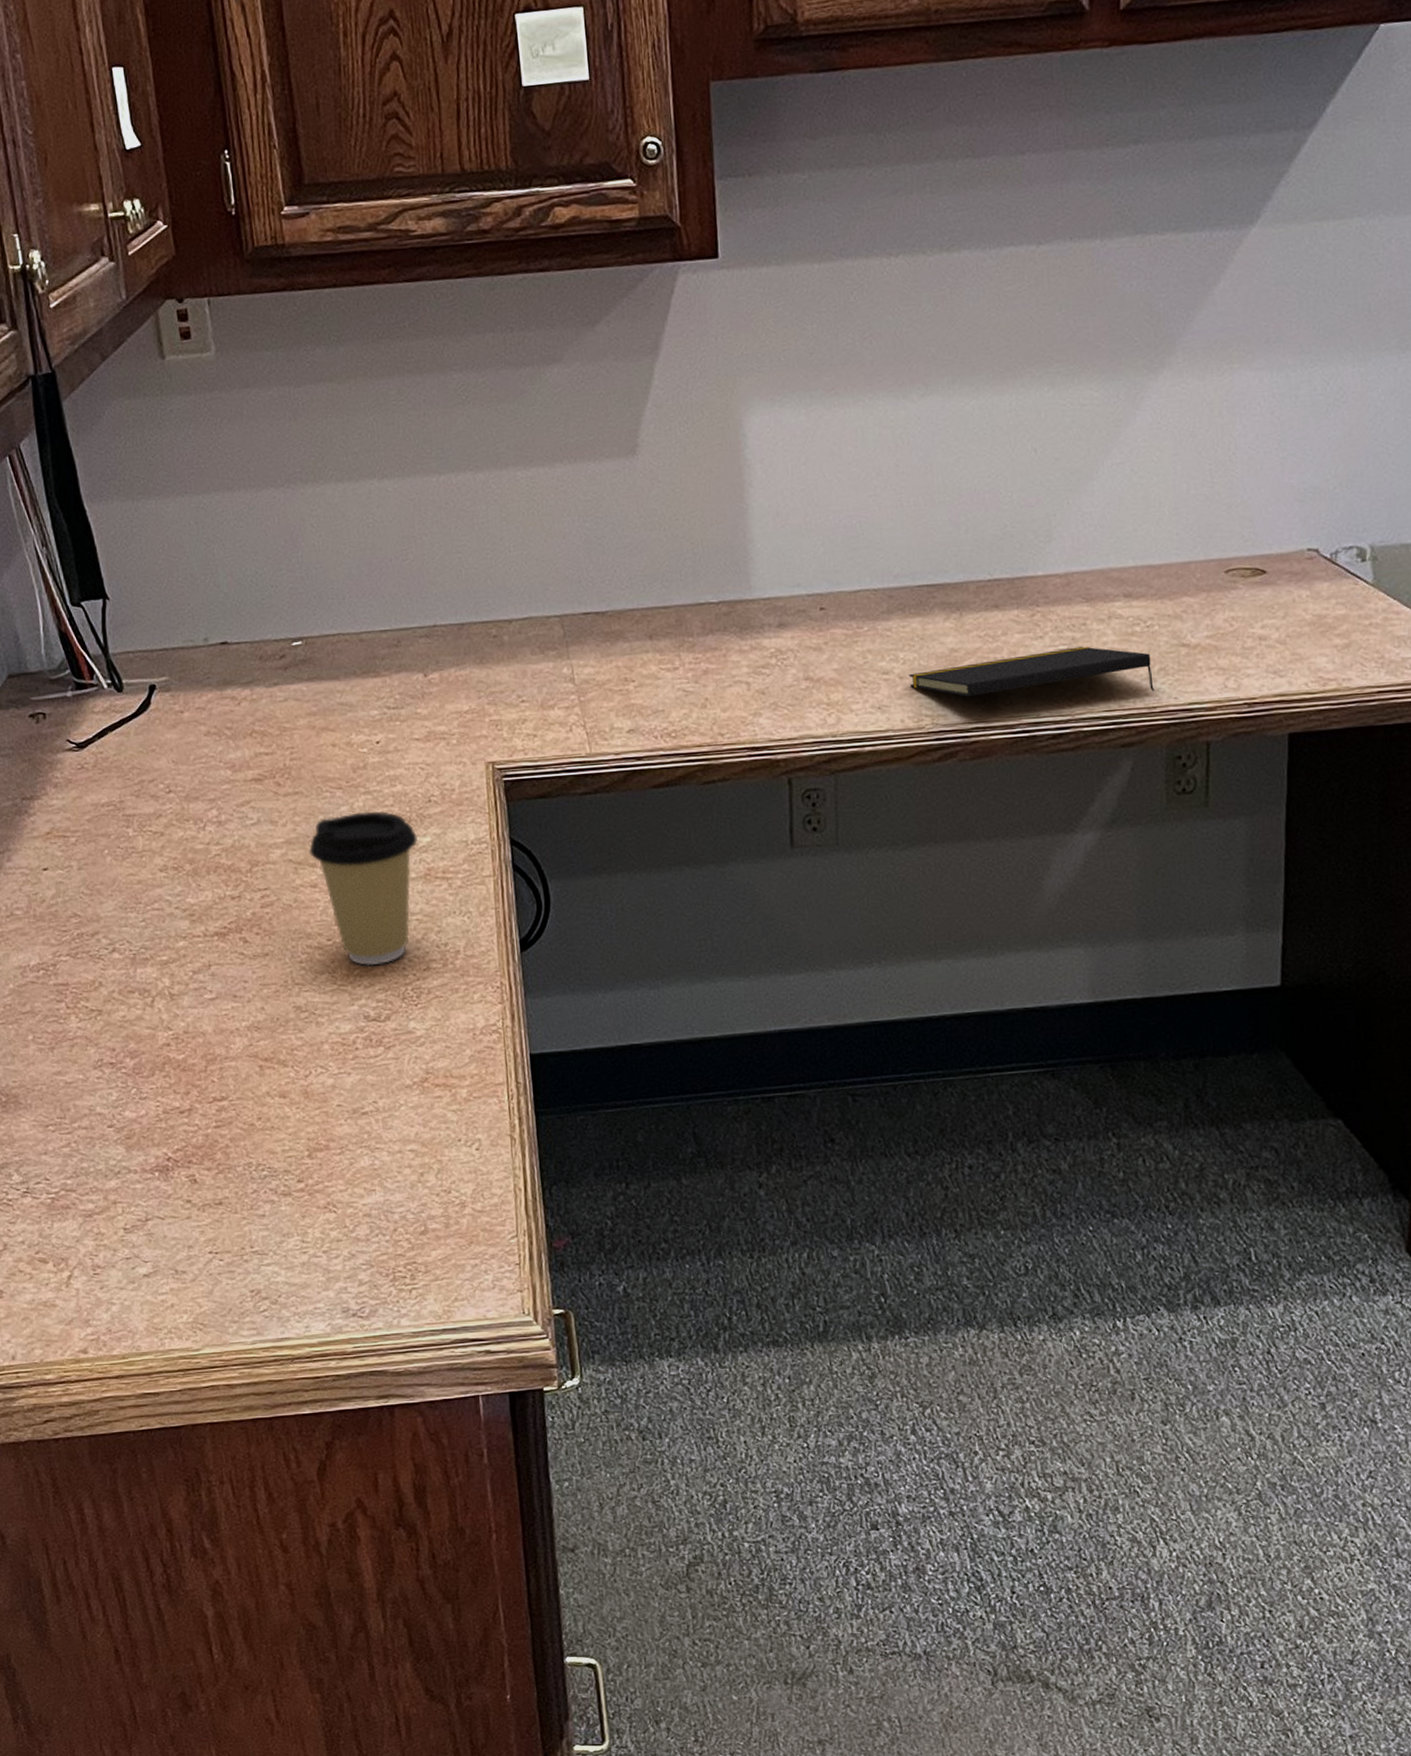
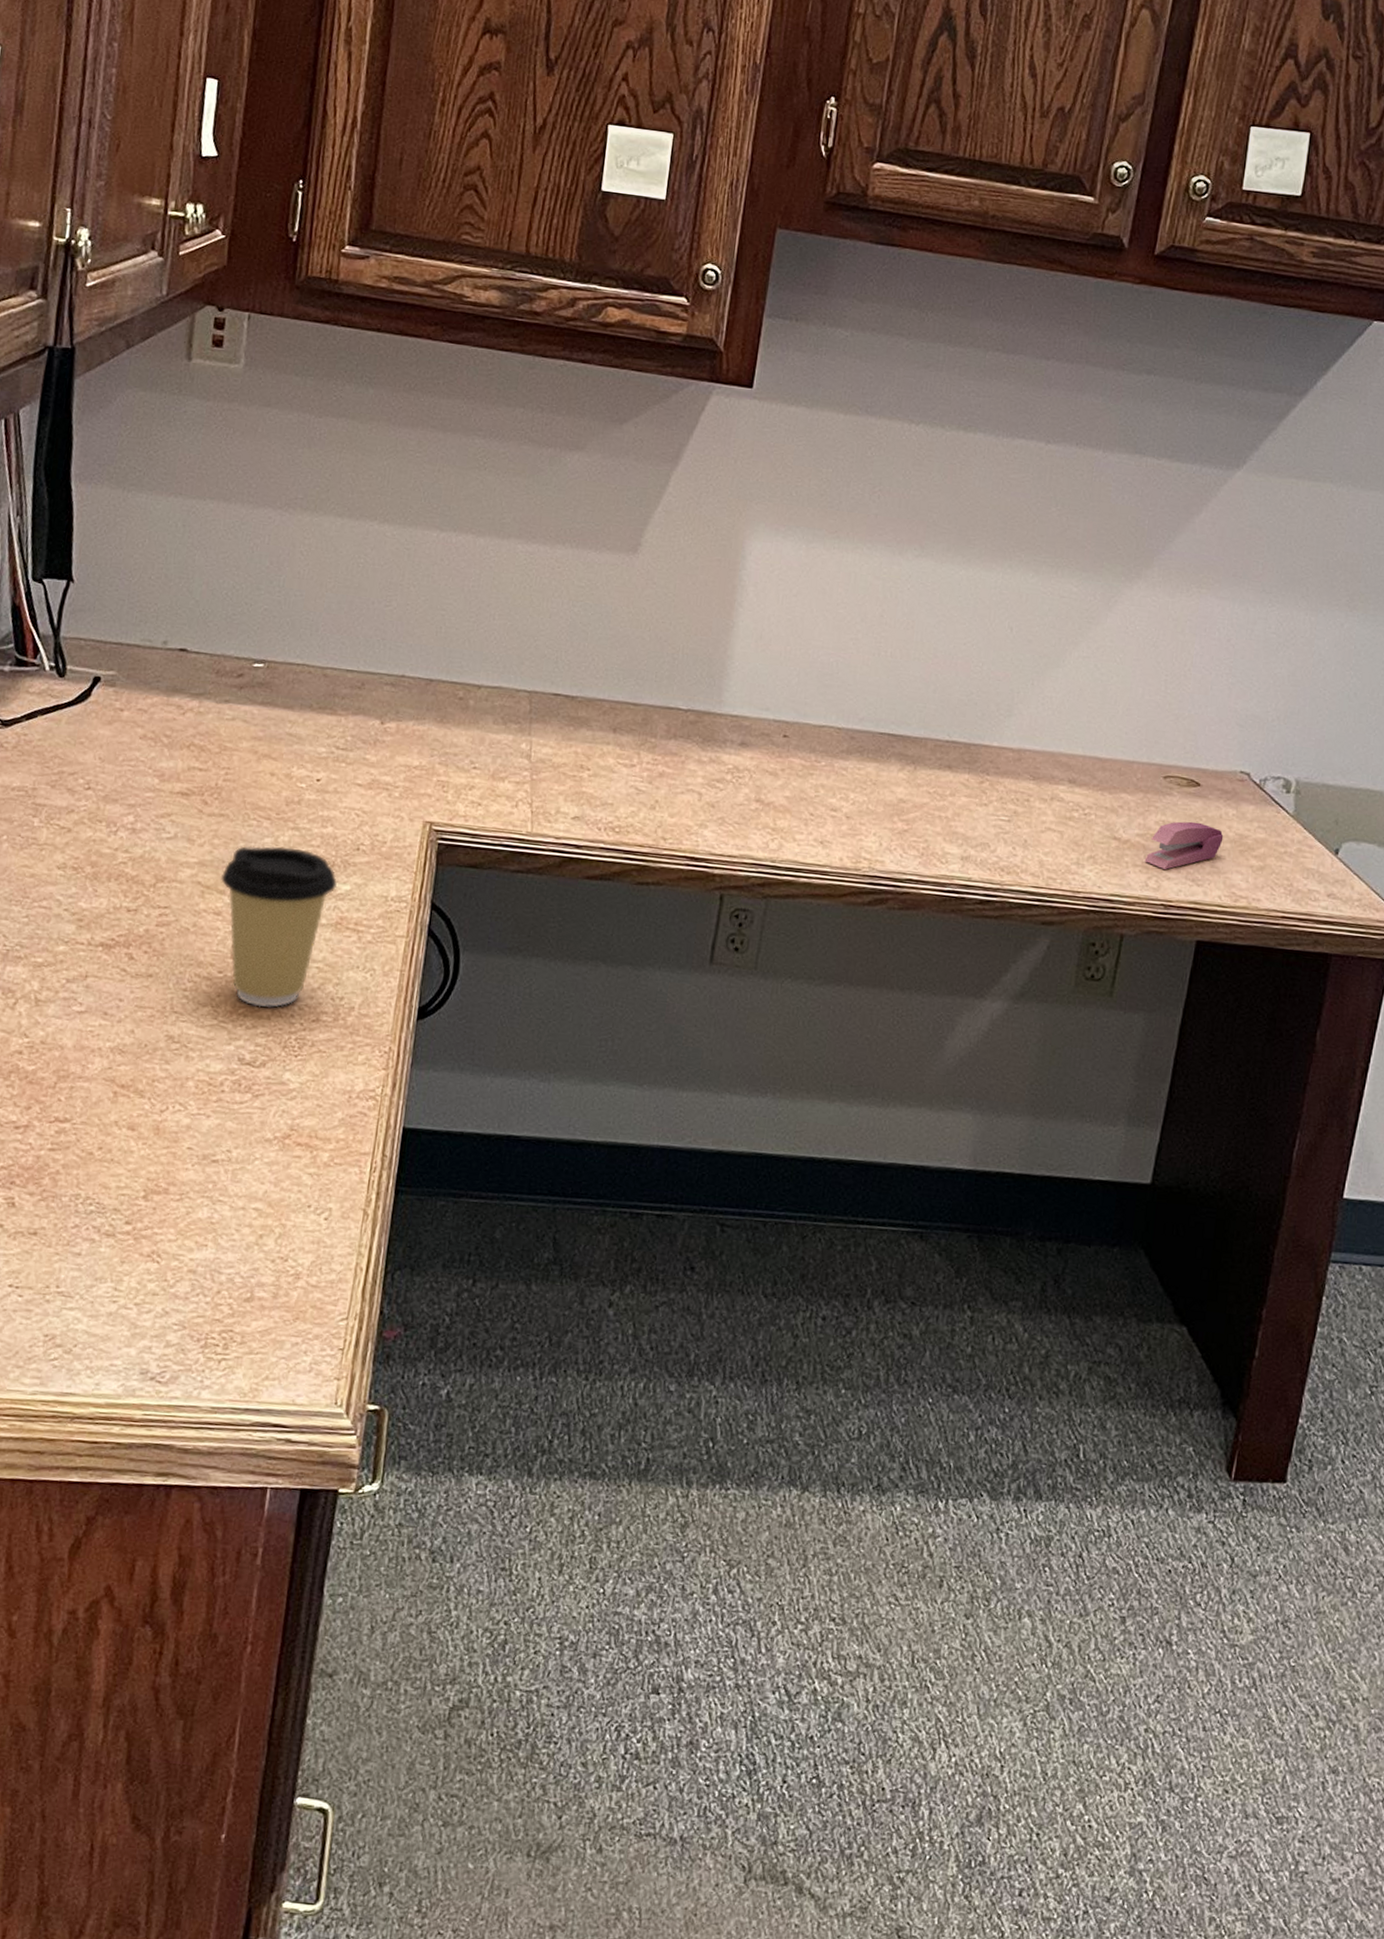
notepad: present [909,646,1155,697] -> none [854,815,1083,876]
stapler: none [1219,611,1301,667] -> present [1144,821,1224,870]

